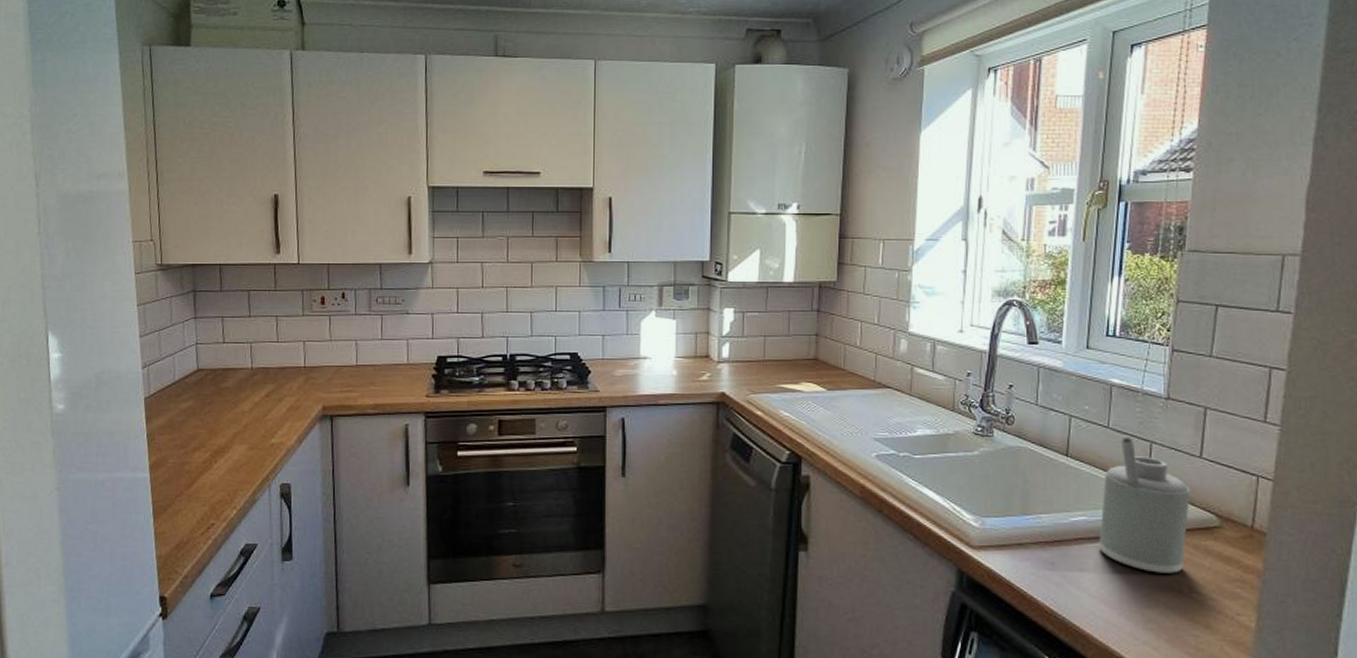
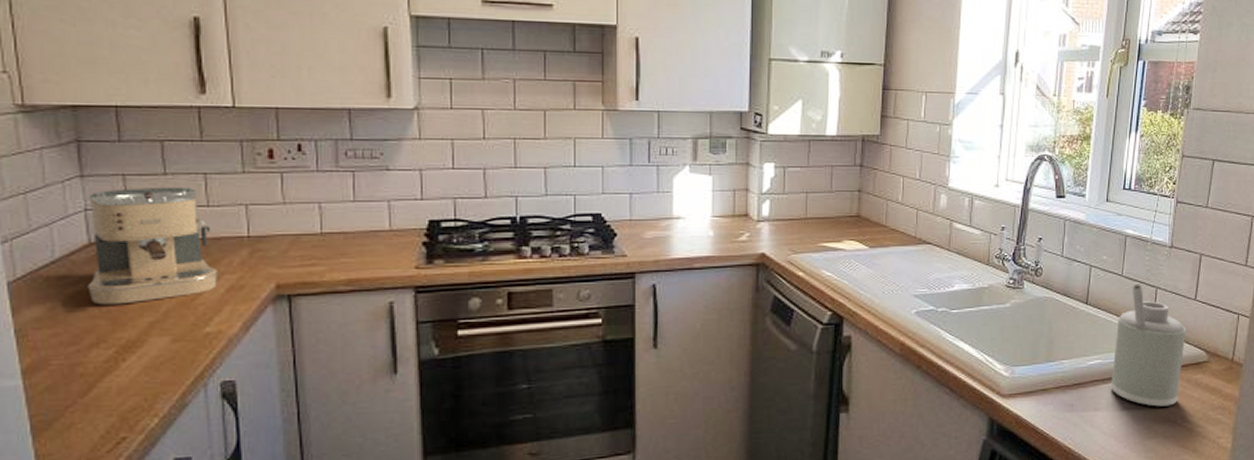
coffee maker: none [195,326,282,418] -> present [87,186,217,305]

